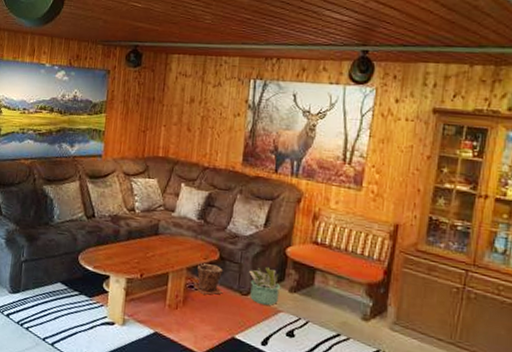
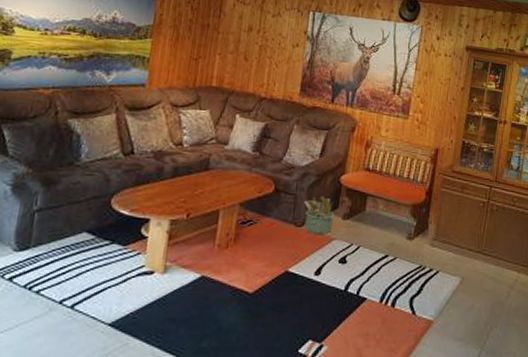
plant pot: present [193,263,224,295] -> none [246,197,279,230]

